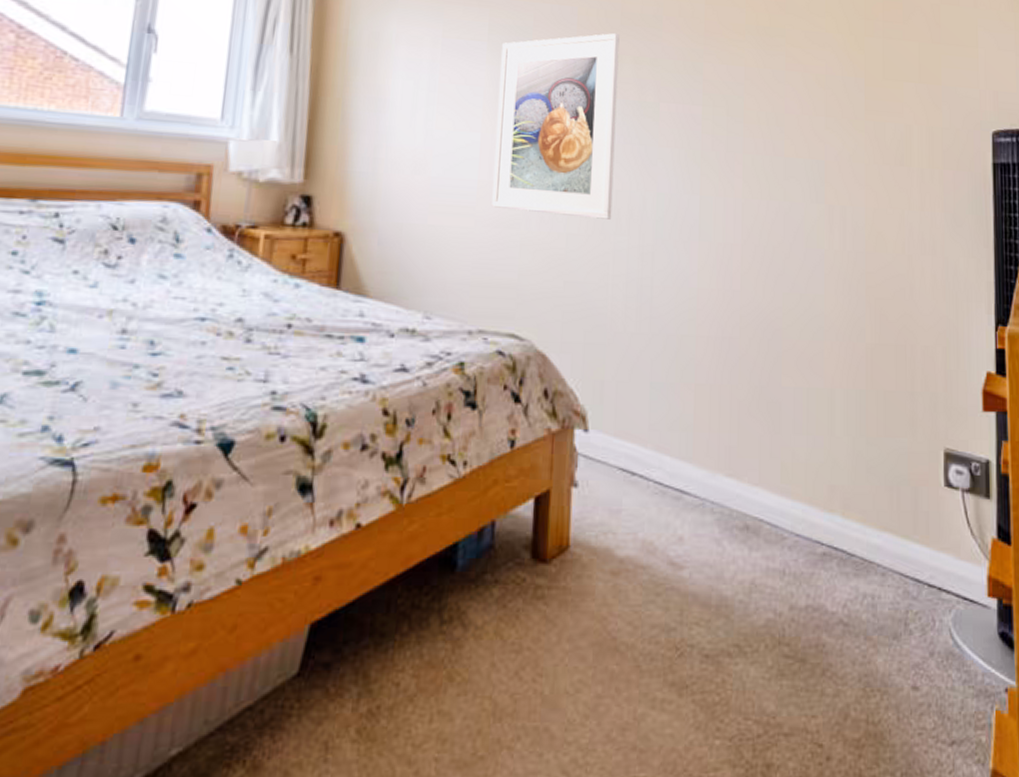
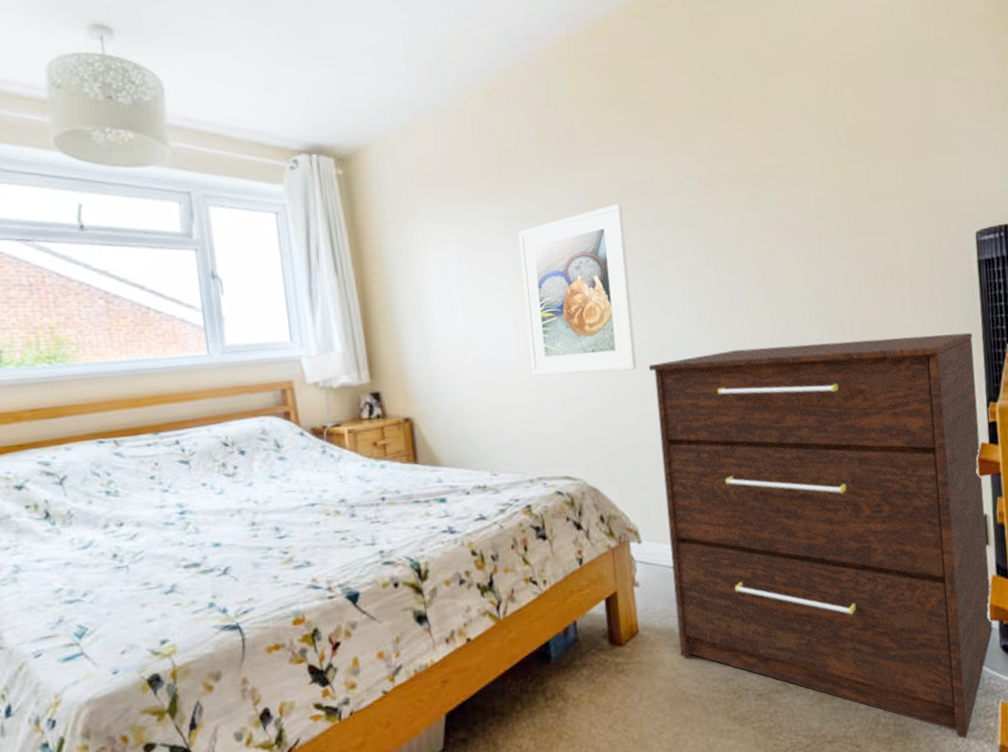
dresser: none [616,216,990,753] -> present [649,332,993,738]

